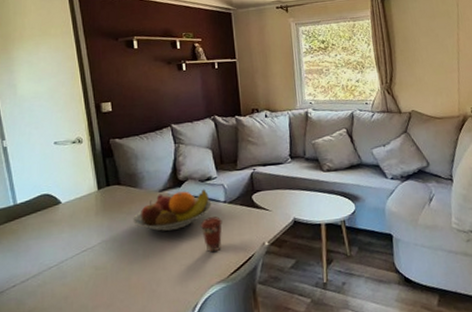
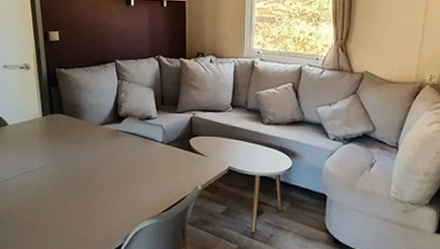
fruit bowl: present [133,189,212,231] -> none [74,127,150,163]
coffee cup: present [200,216,222,253] -> none [137,156,158,189]

